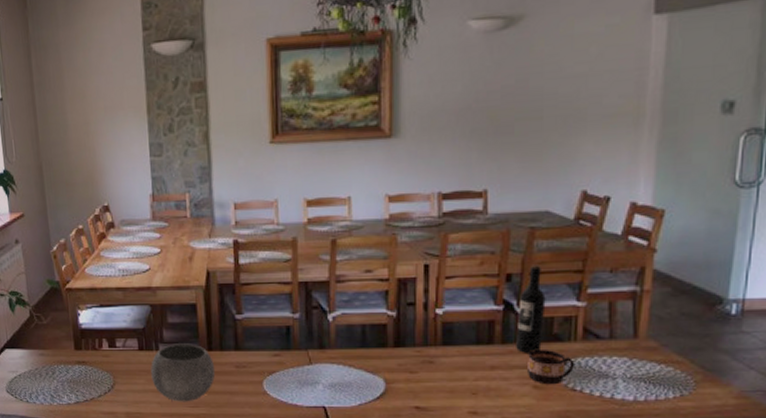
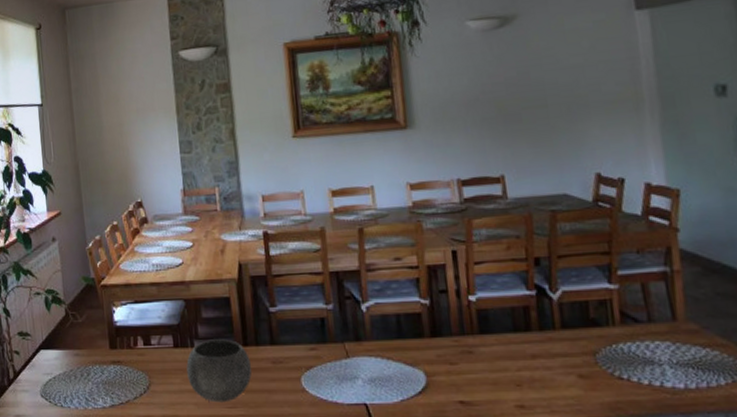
wine bottle: present [516,264,546,355] -> none [551,247,581,341]
cup: present [528,350,575,385] -> none [568,336,618,374]

